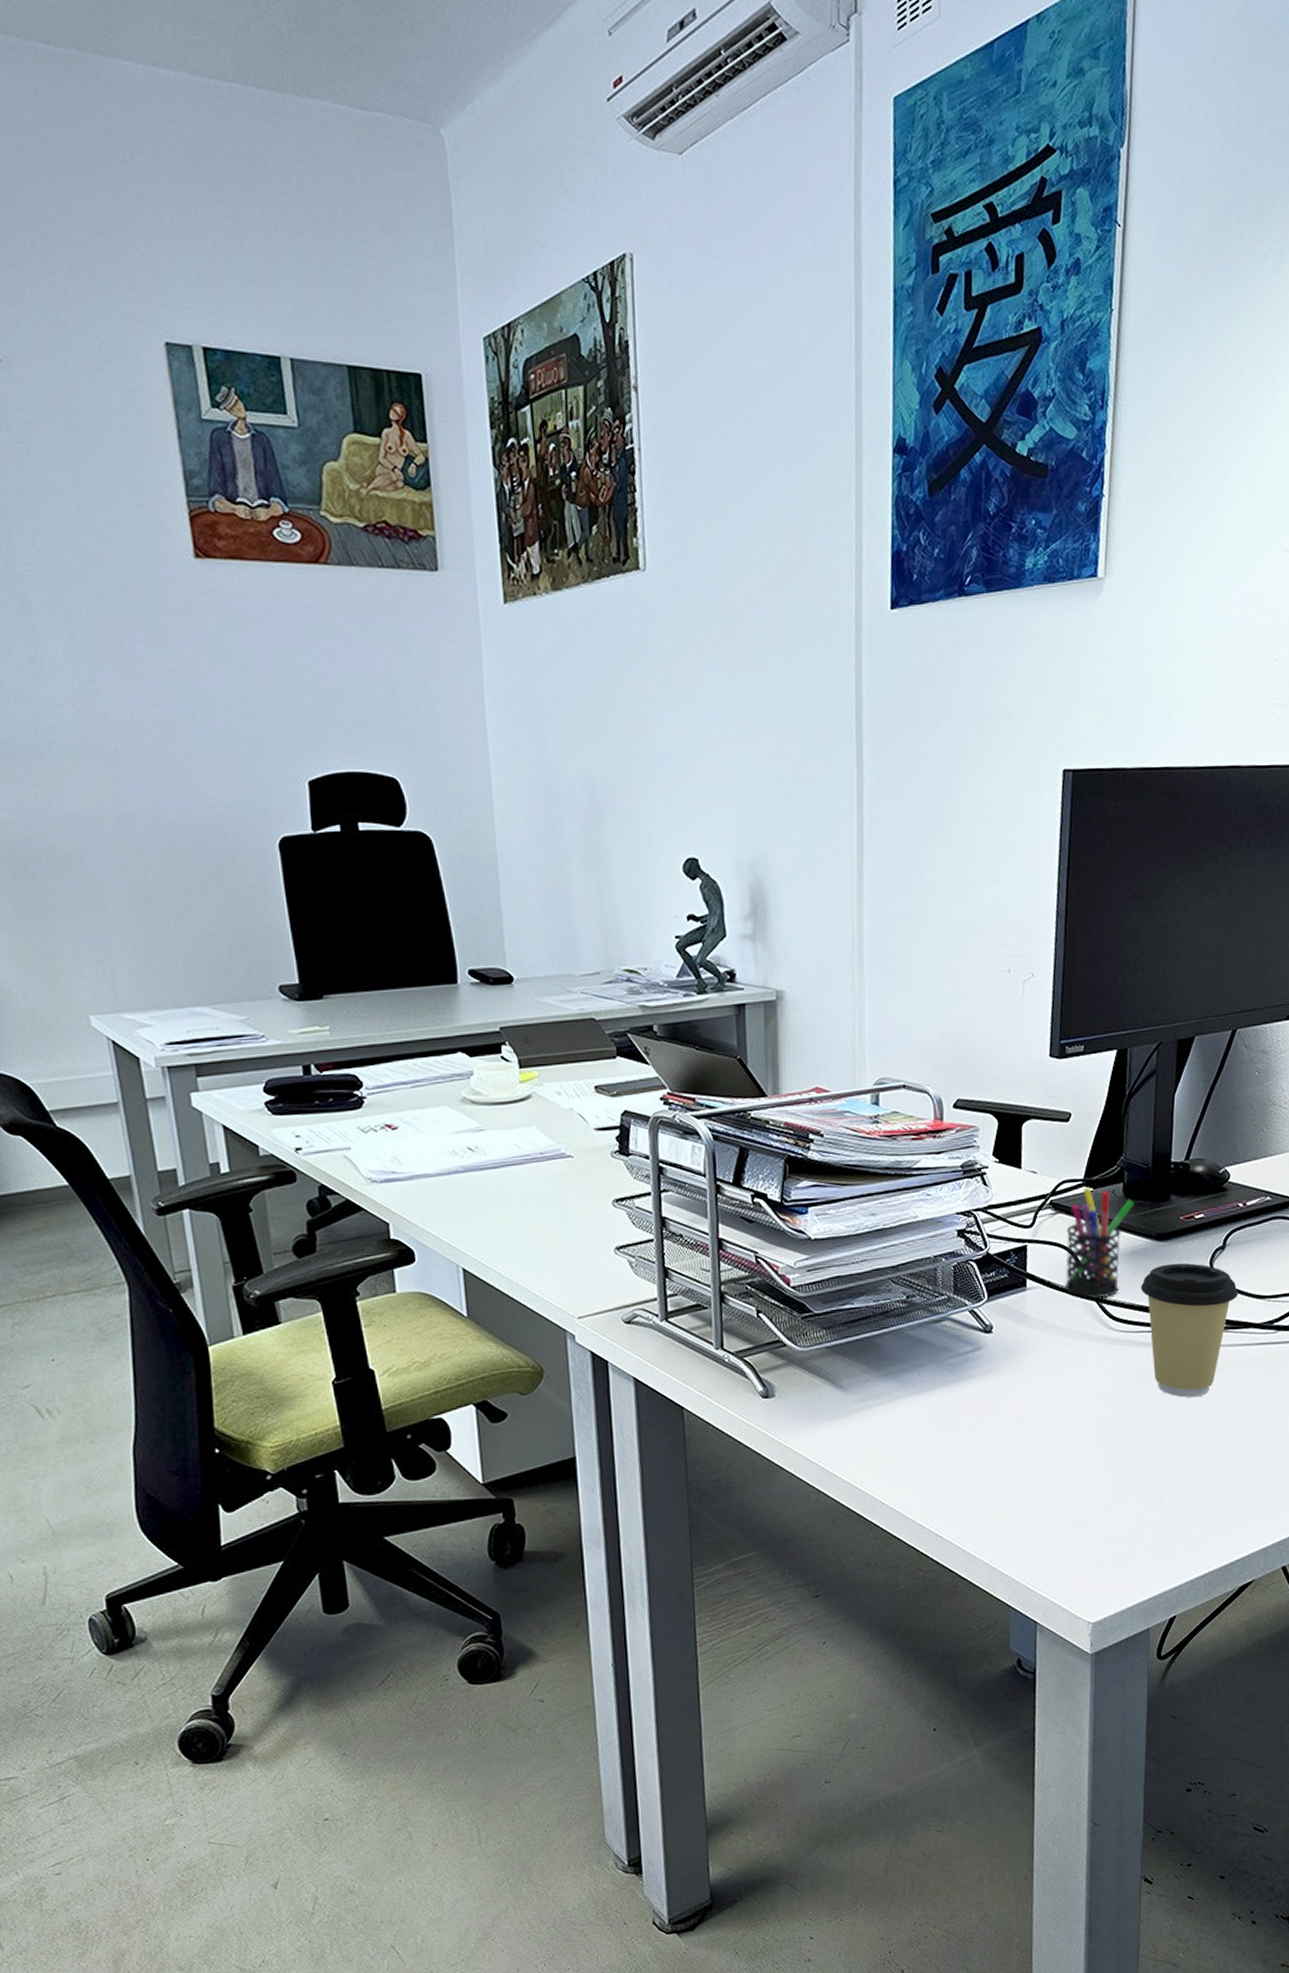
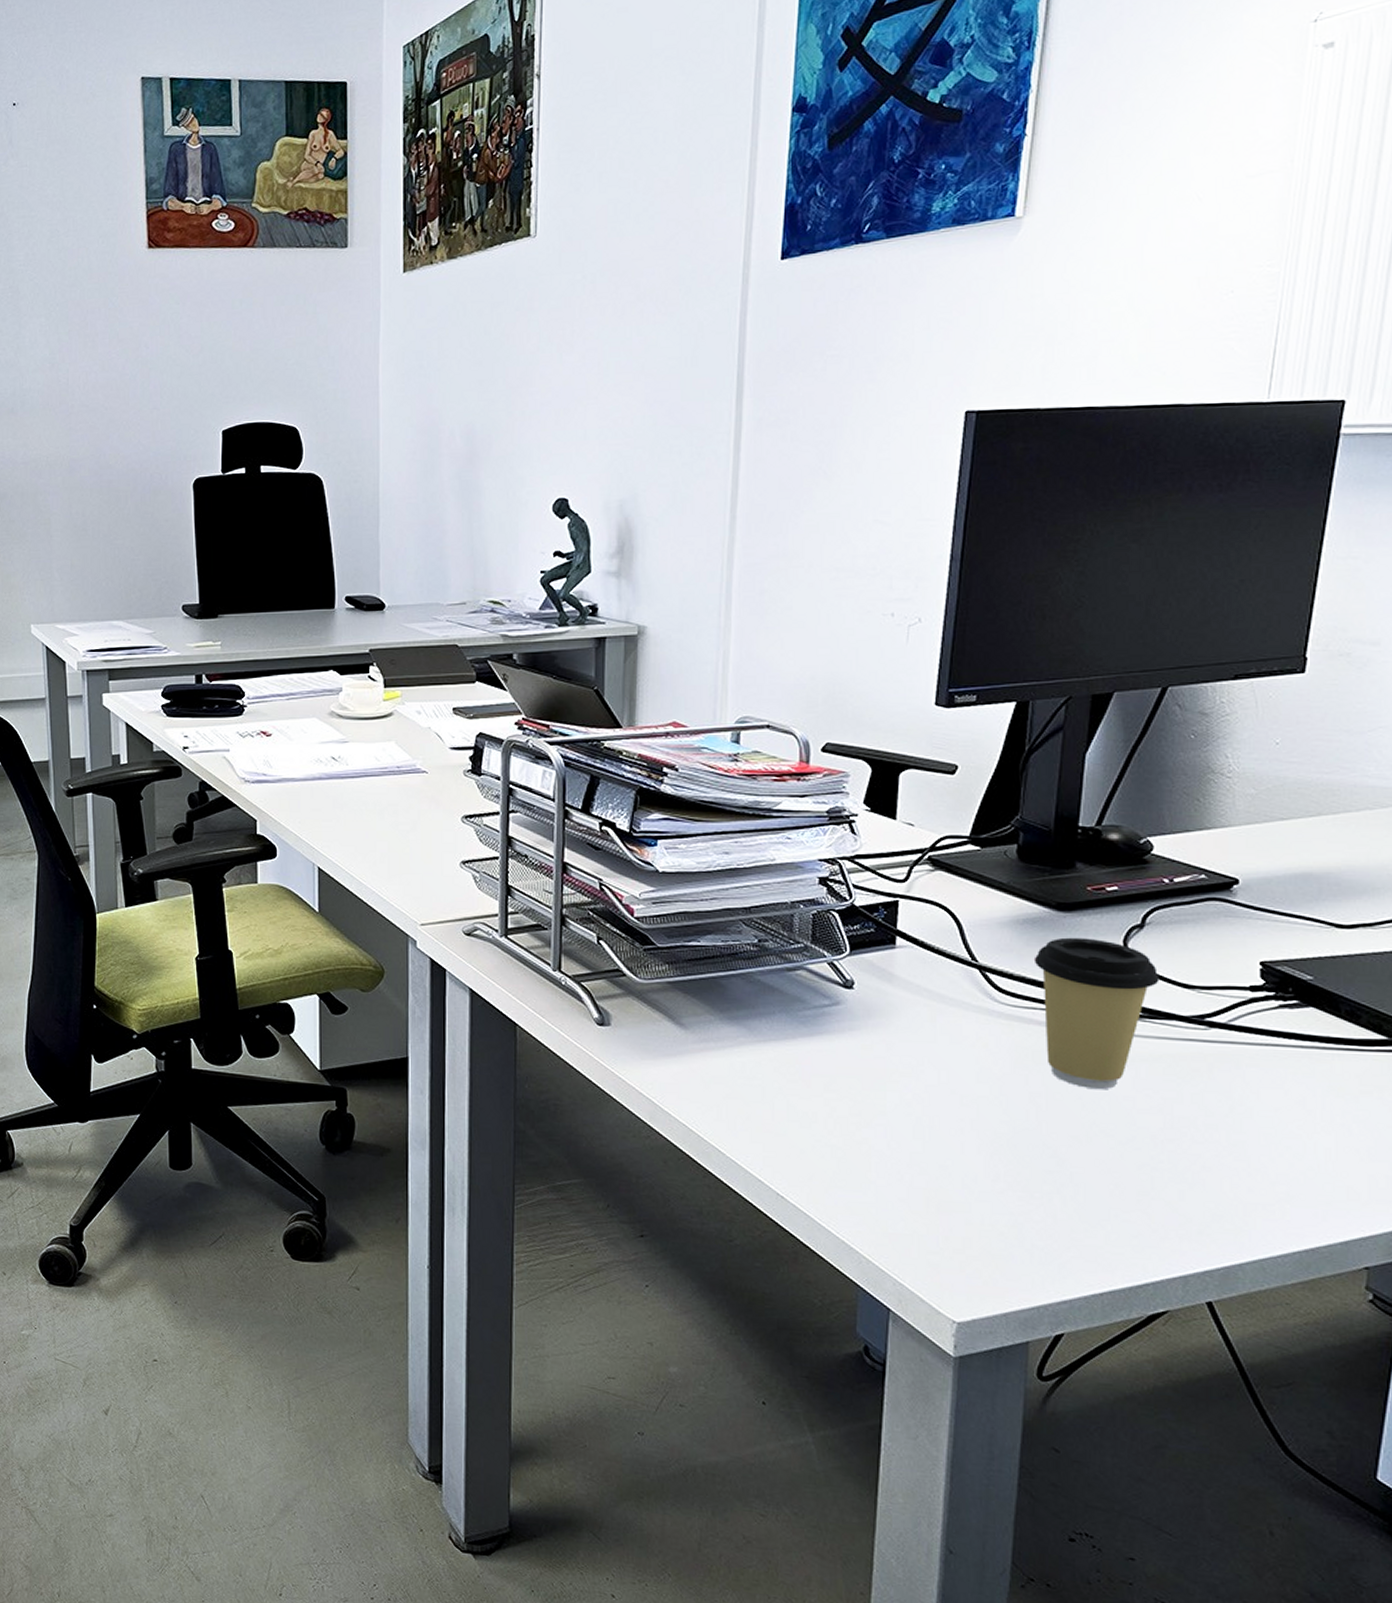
pen holder: present [1064,1187,1134,1299] -> none [940,845,1030,967]

